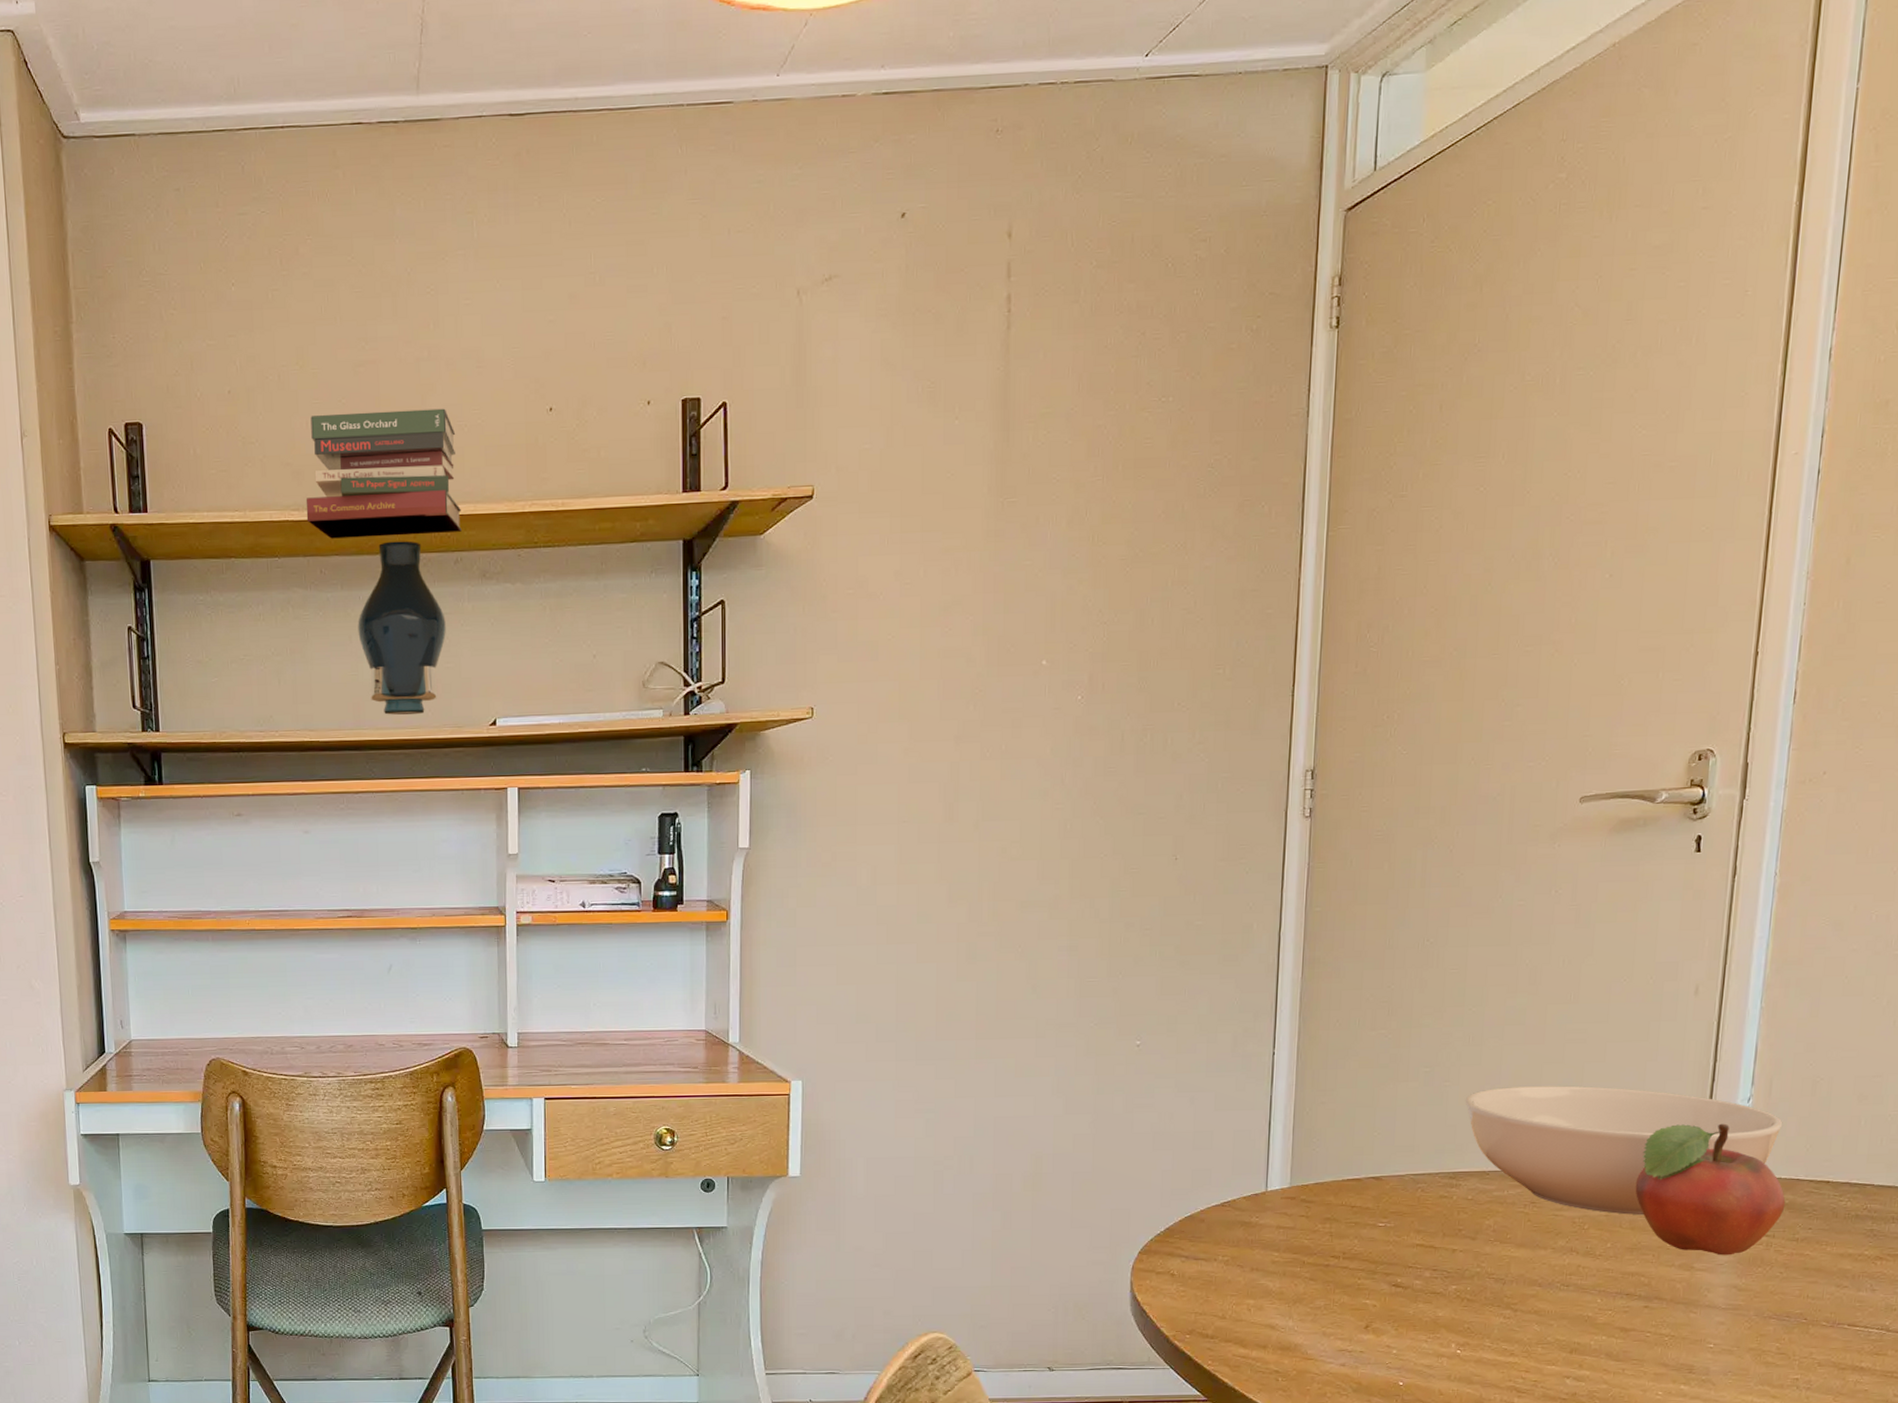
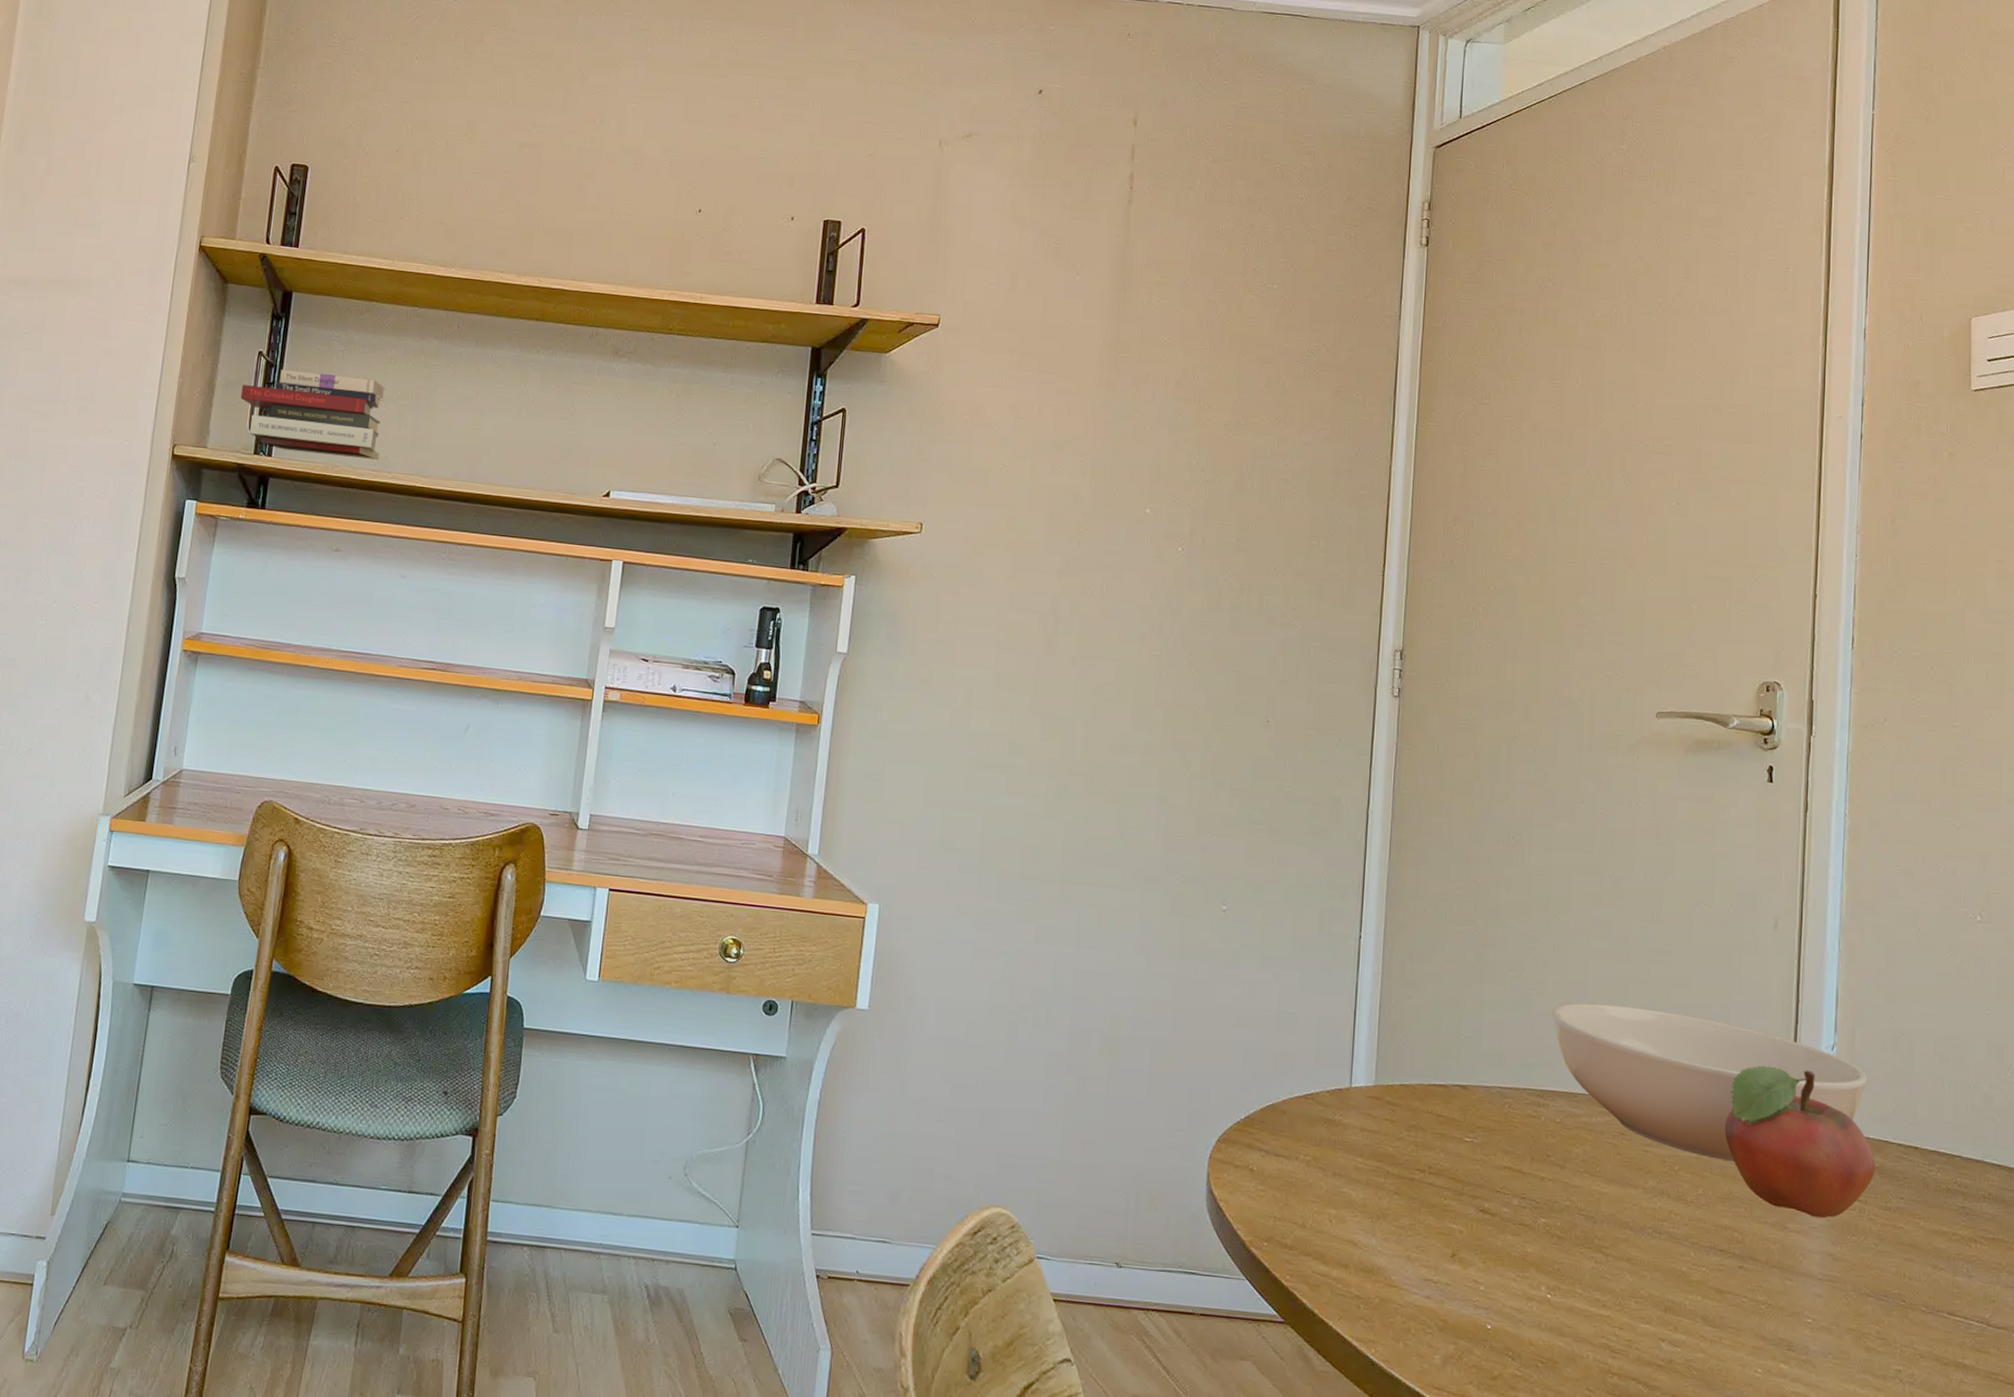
books: none [118,639,264,724] -> present [240,369,386,460]
books: present [305,408,462,539] -> none [452,184,607,309]
vase: present [358,541,446,715] -> none [485,308,574,476]

